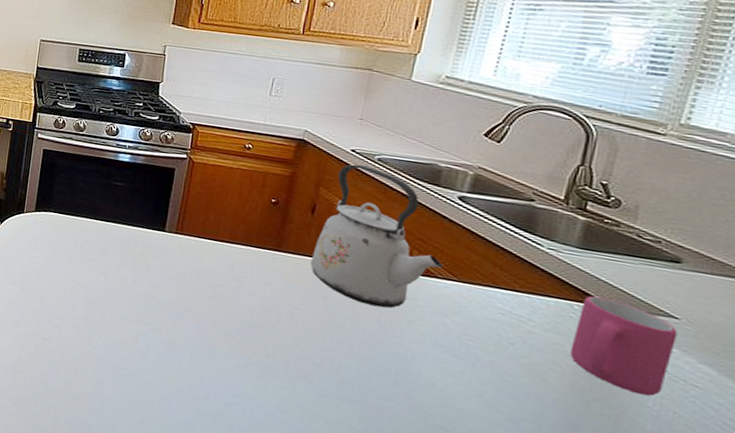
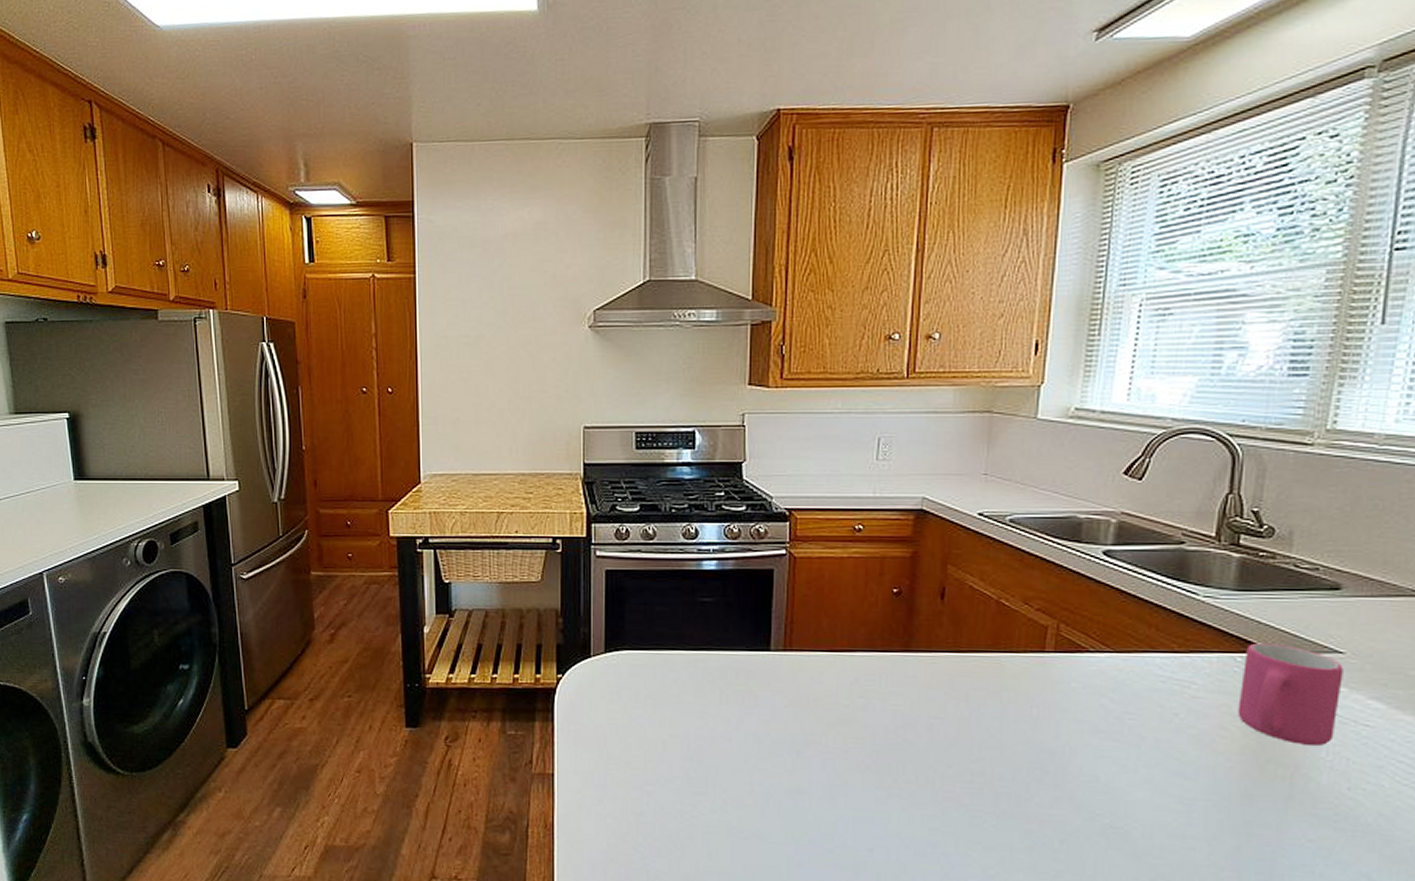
kettle: present [310,164,443,308] -> none [945,531,1095,699]

